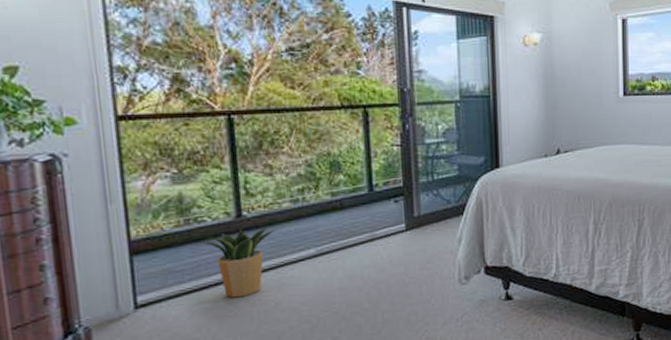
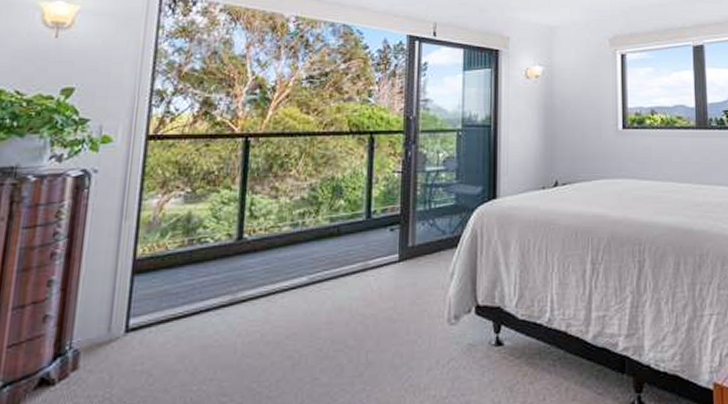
potted plant: present [200,226,278,298] -> none [199,250,275,326]

